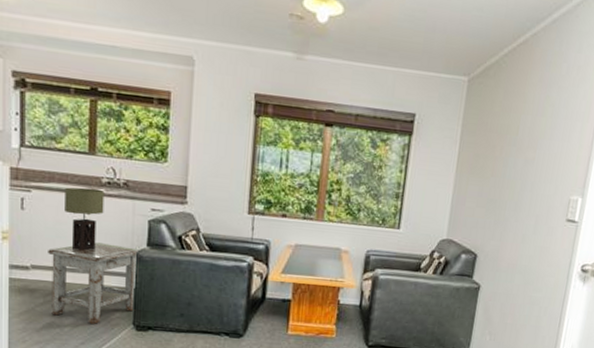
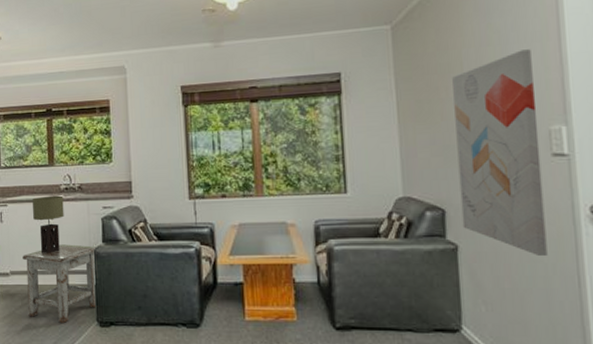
wall art: none [487,126,573,301] -> present [452,49,548,257]

